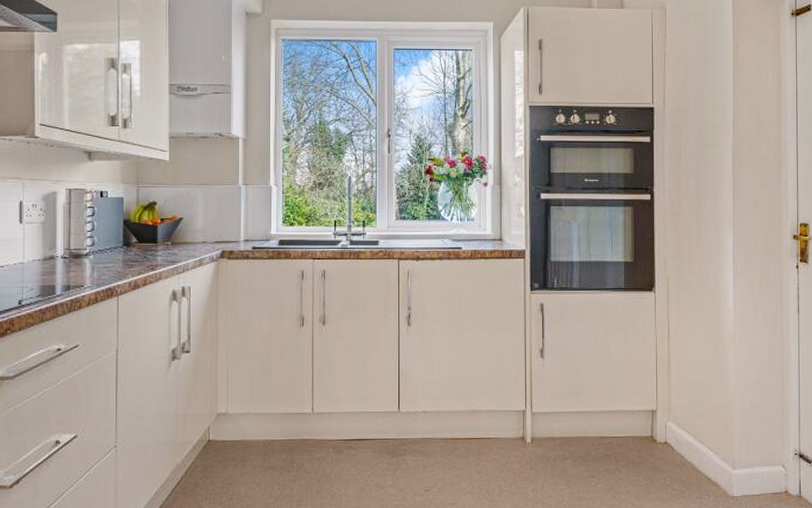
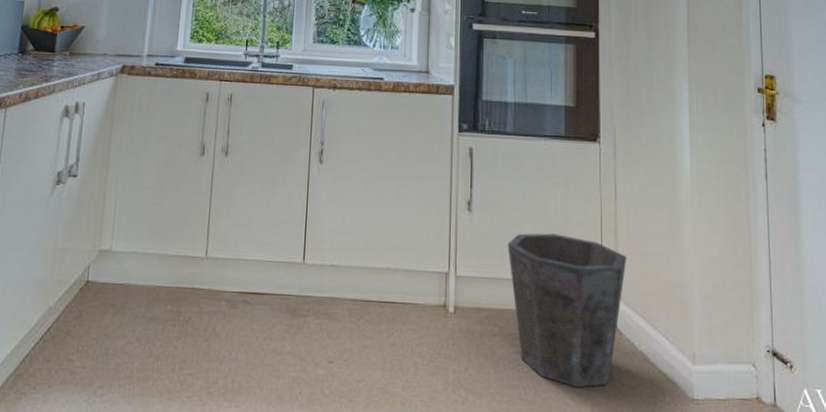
waste bin: none [576,371,679,495] -> present [507,233,627,388]

